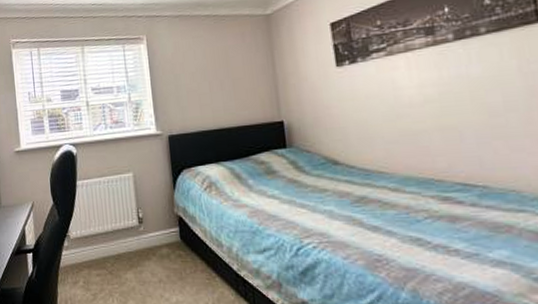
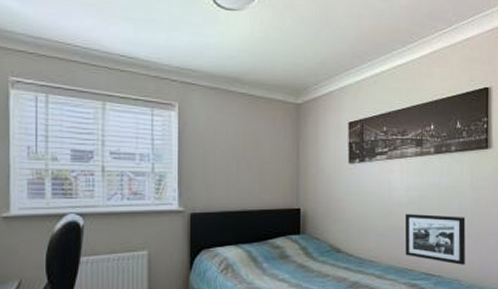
picture frame: none [422,111,525,172] -> present [405,214,465,265]

